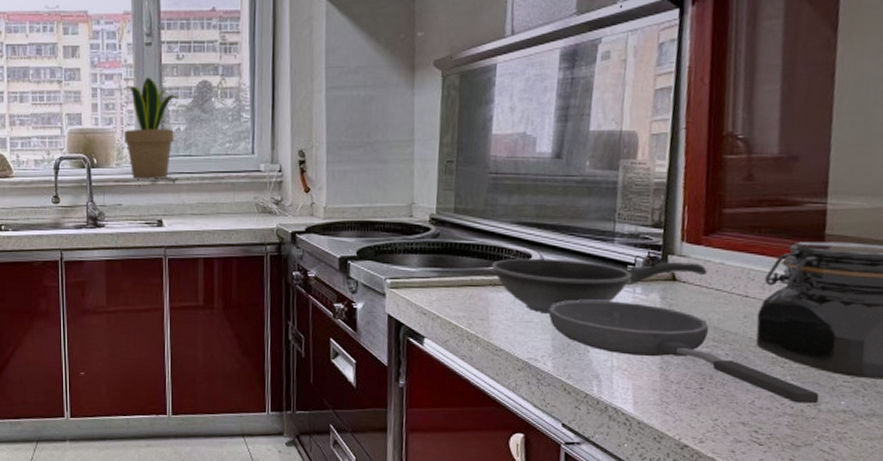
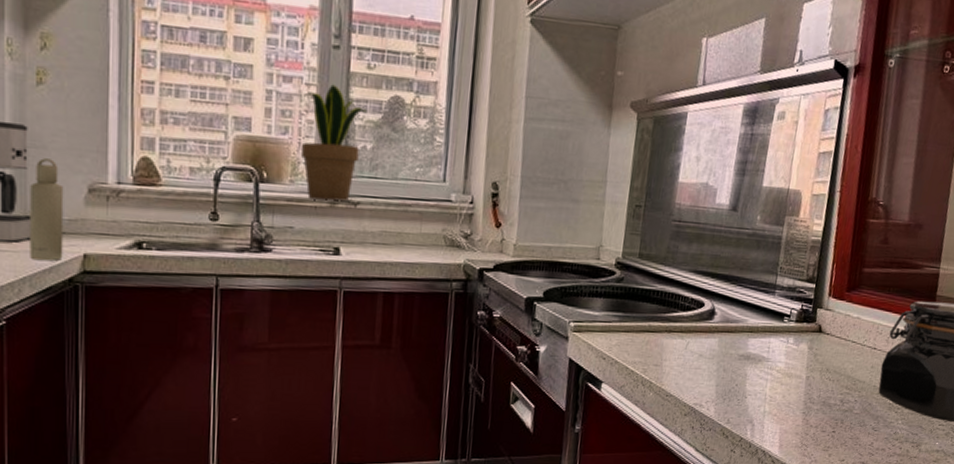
frying pan: present [491,258,707,314] -> none [668,306,847,361]
frying pan: present [548,300,820,404] -> none [715,348,921,445]

